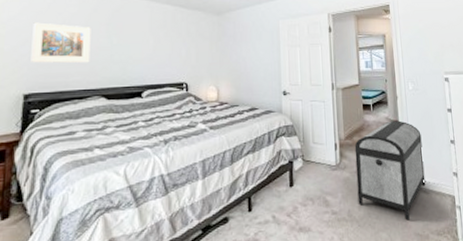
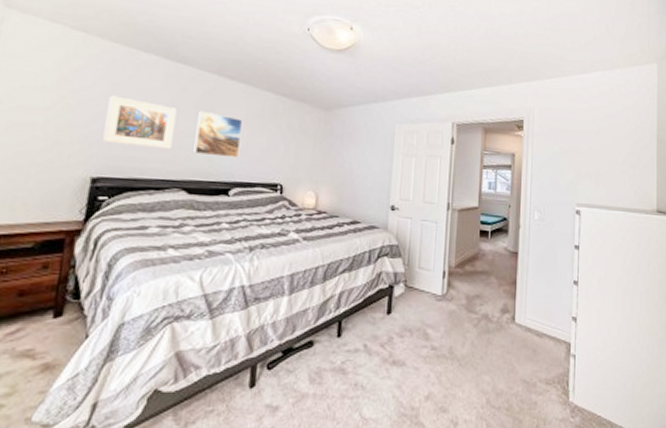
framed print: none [108,27,149,65] -> present [193,110,243,158]
storage chest: present [354,120,426,221] -> none [462,252,542,365]

